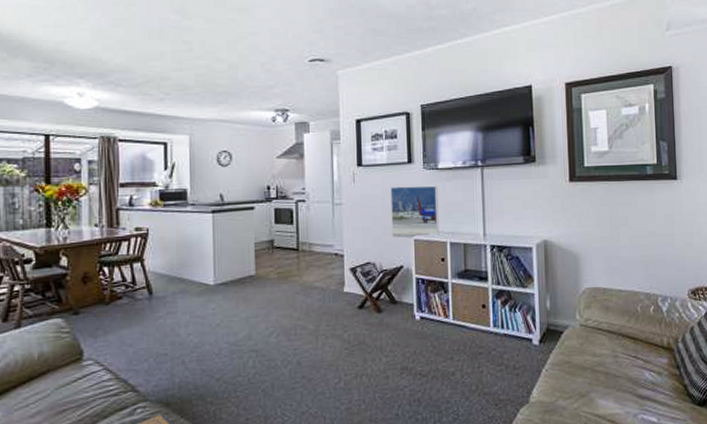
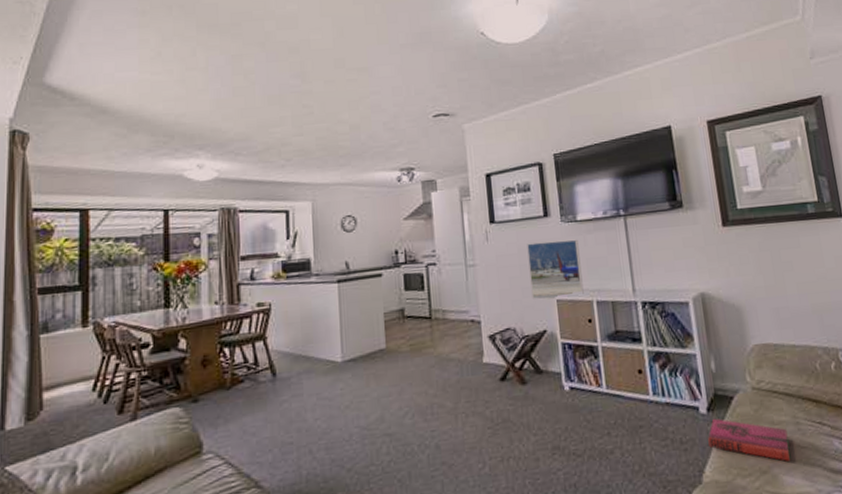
hardback book: none [538,349,607,388] -> present [708,418,790,461]

